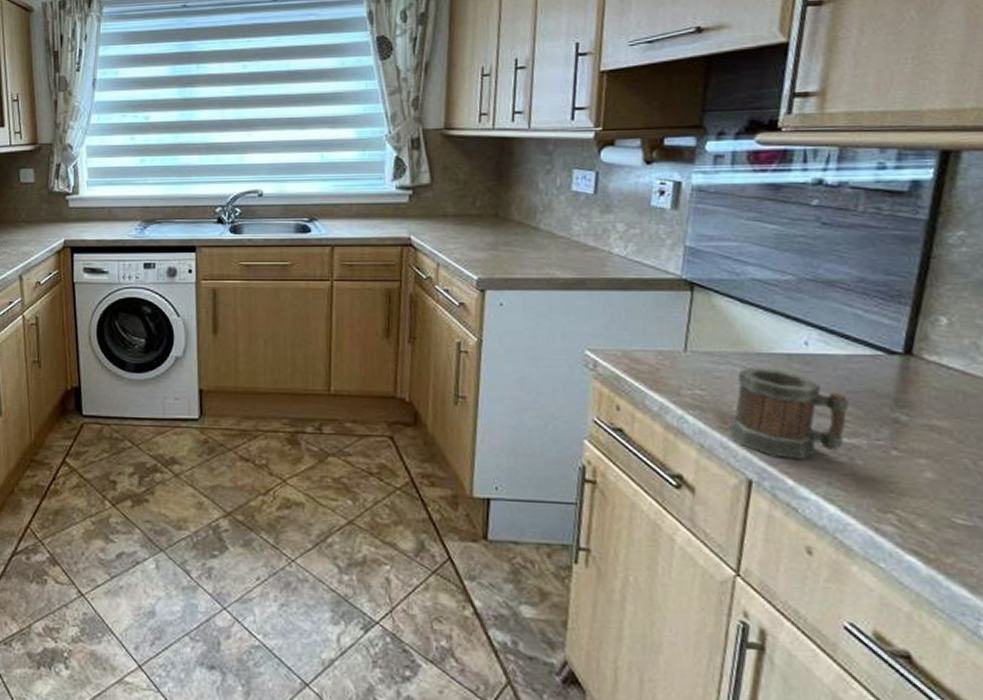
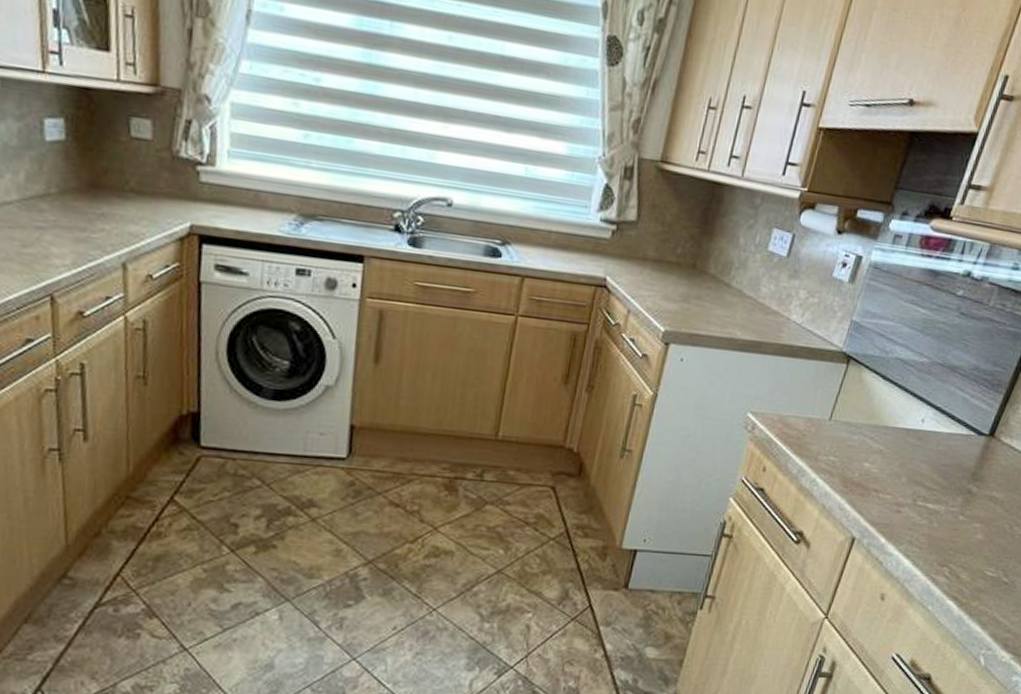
mug: present [727,367,850,460] -> none [846,438,941,522]

